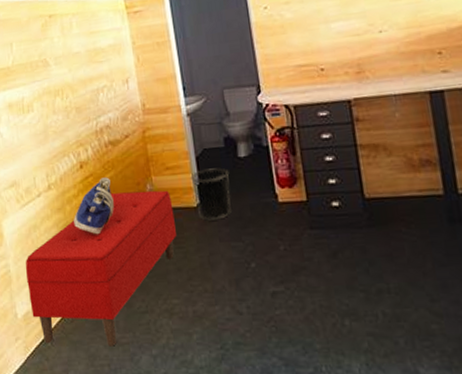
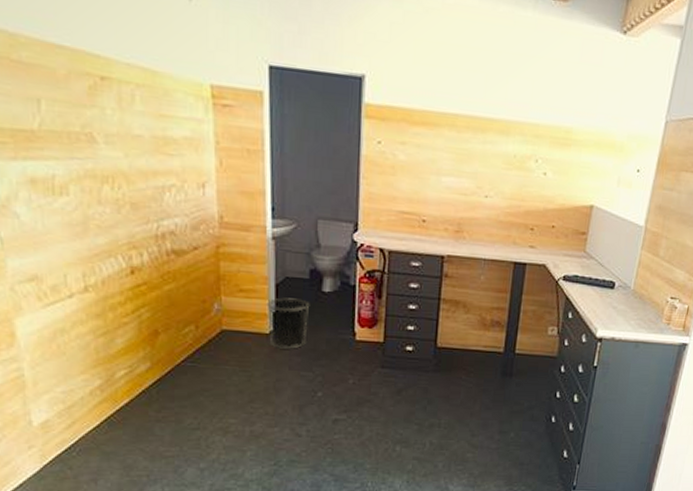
bench: present [25,190,176,347] -> none [46,307,242,459]
tote bag: present [74,177,114,235] -> none [117,288,171,349]

